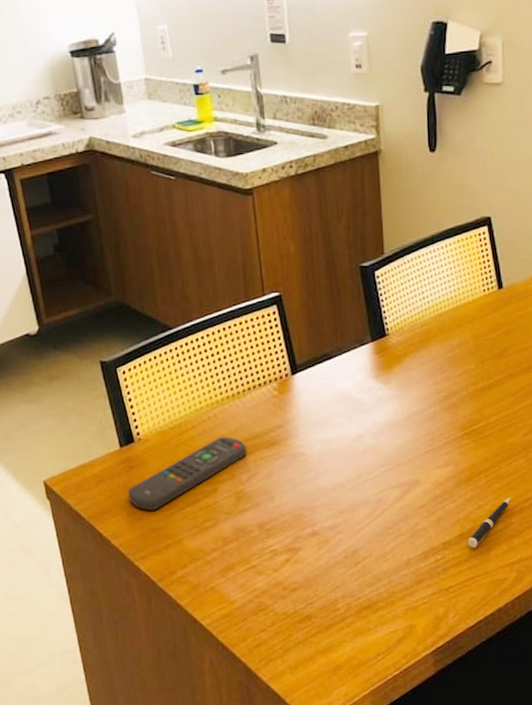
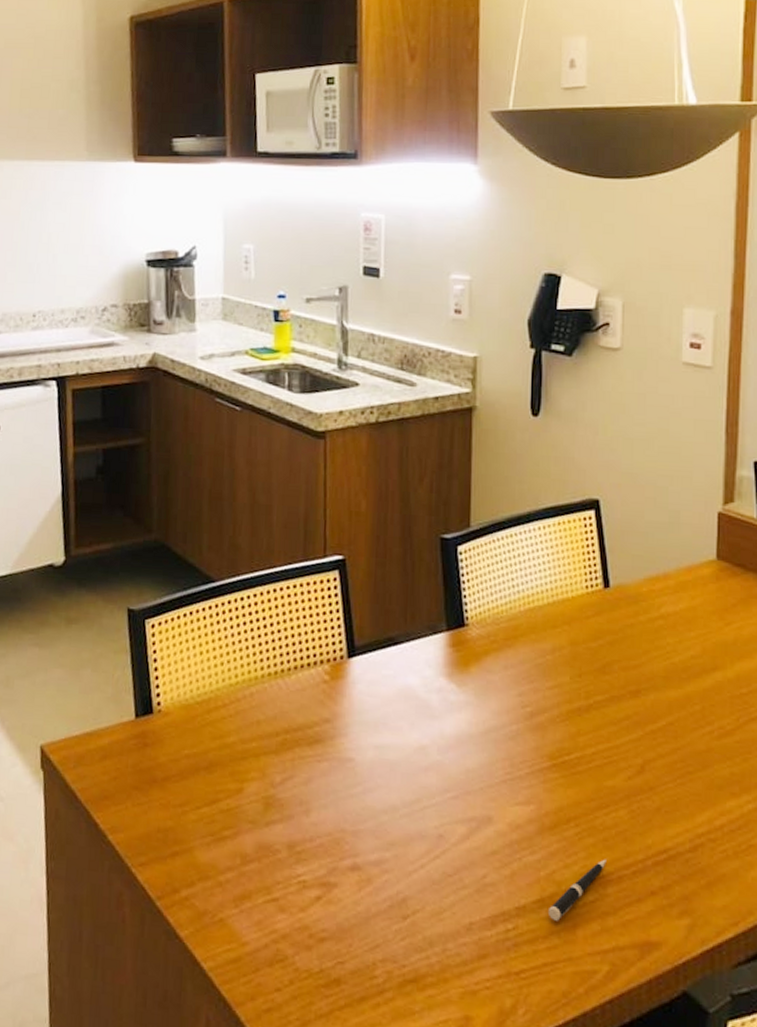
remote control: present [127,436,247,511] -> none [136,722,284,805]

